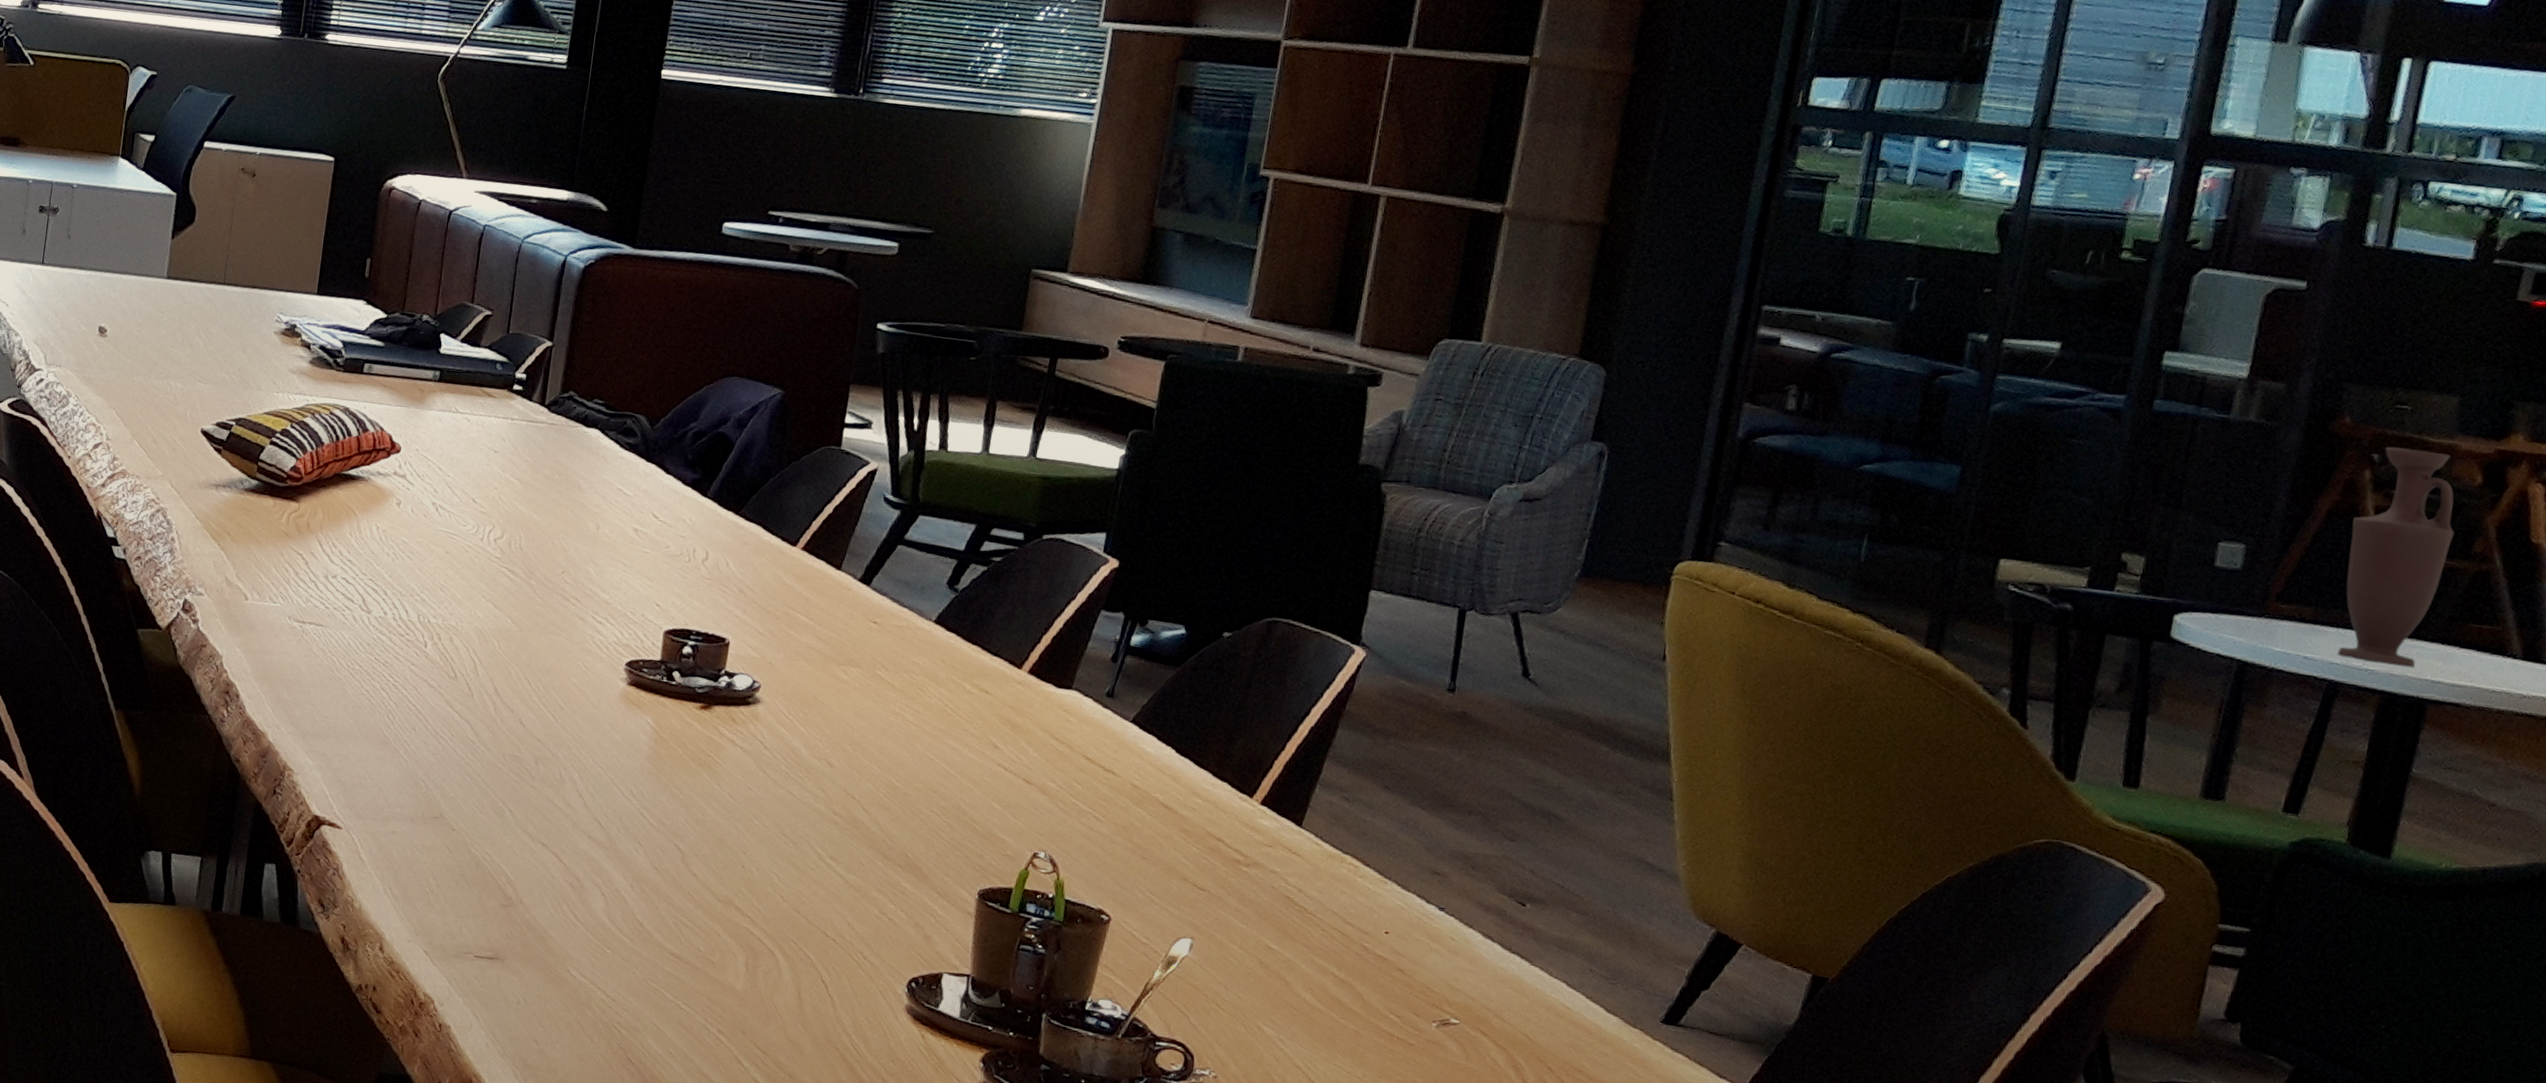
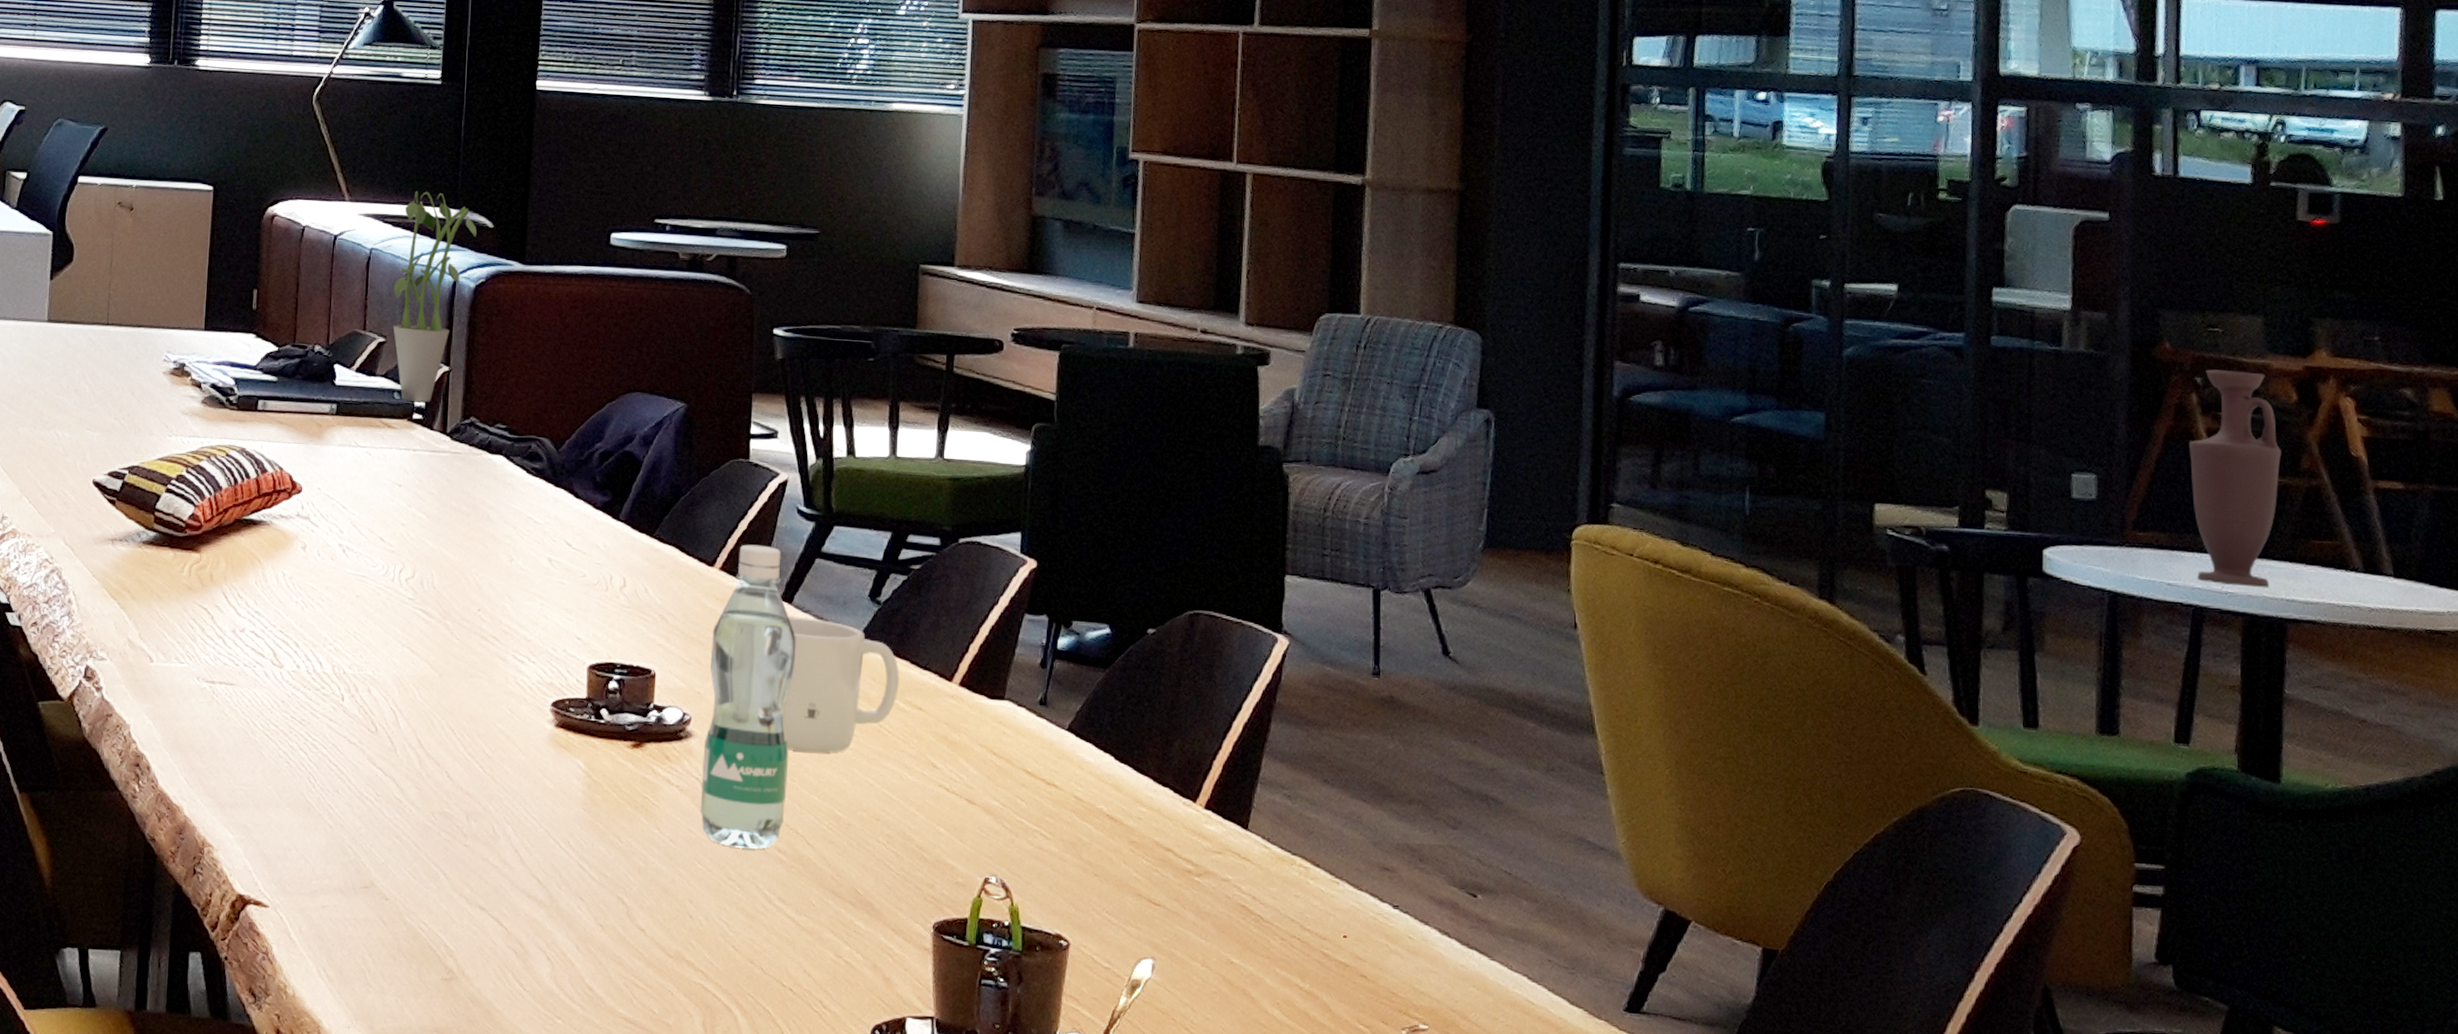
potted plant: none [500,171,590,375] -> present [393,190,477,402]
bottle: none [761,527,871,810] -> present [700,544,796,849]
mug: none [850,598,970,727] -> present [783,616,899,753]

